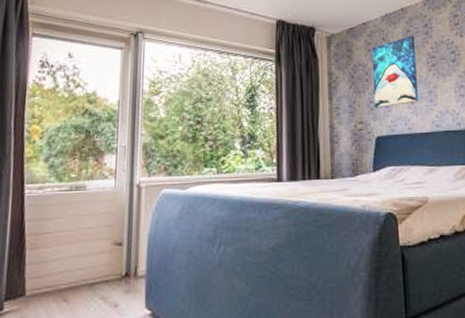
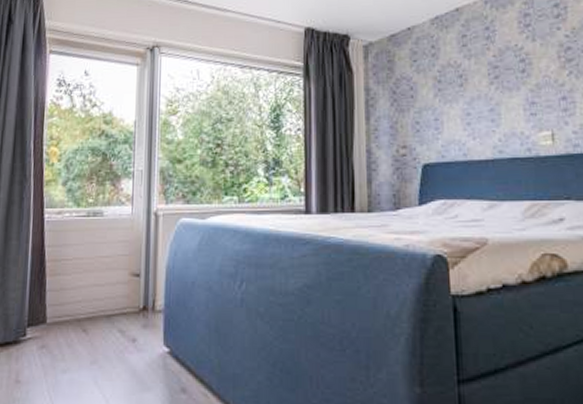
wall art: present [371,35,419,108] -> none [418,40,477,130]

